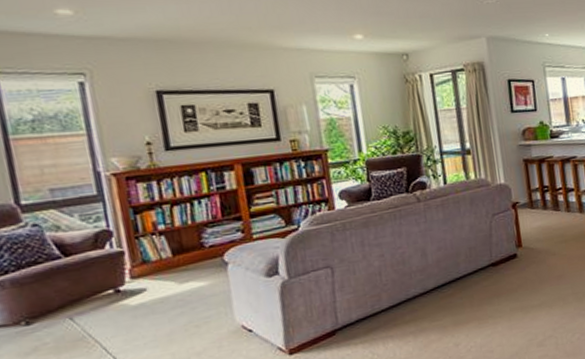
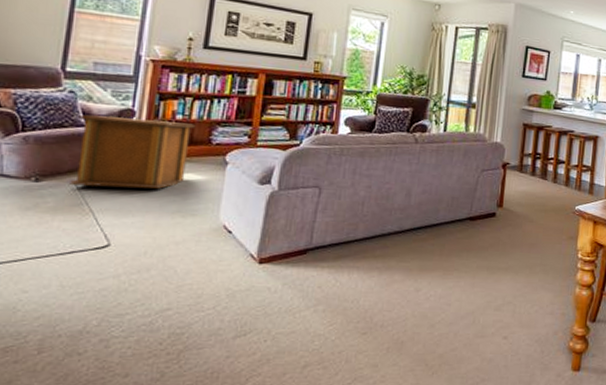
side table: none [52,231,187,320] -> present [70,114,196,189]

